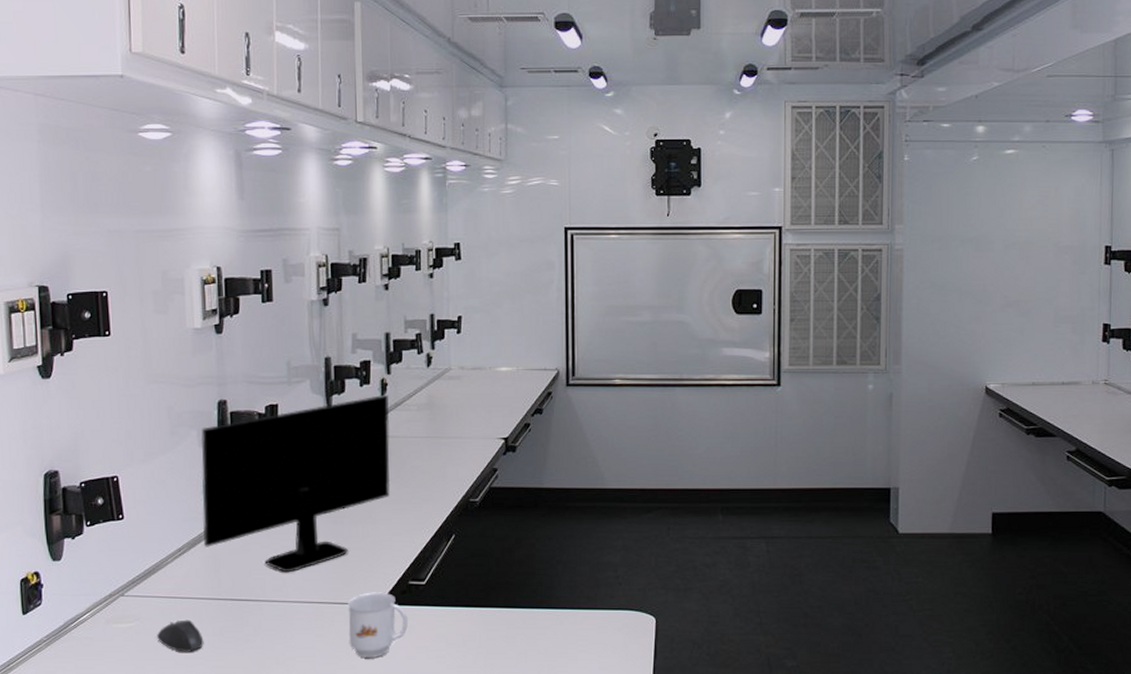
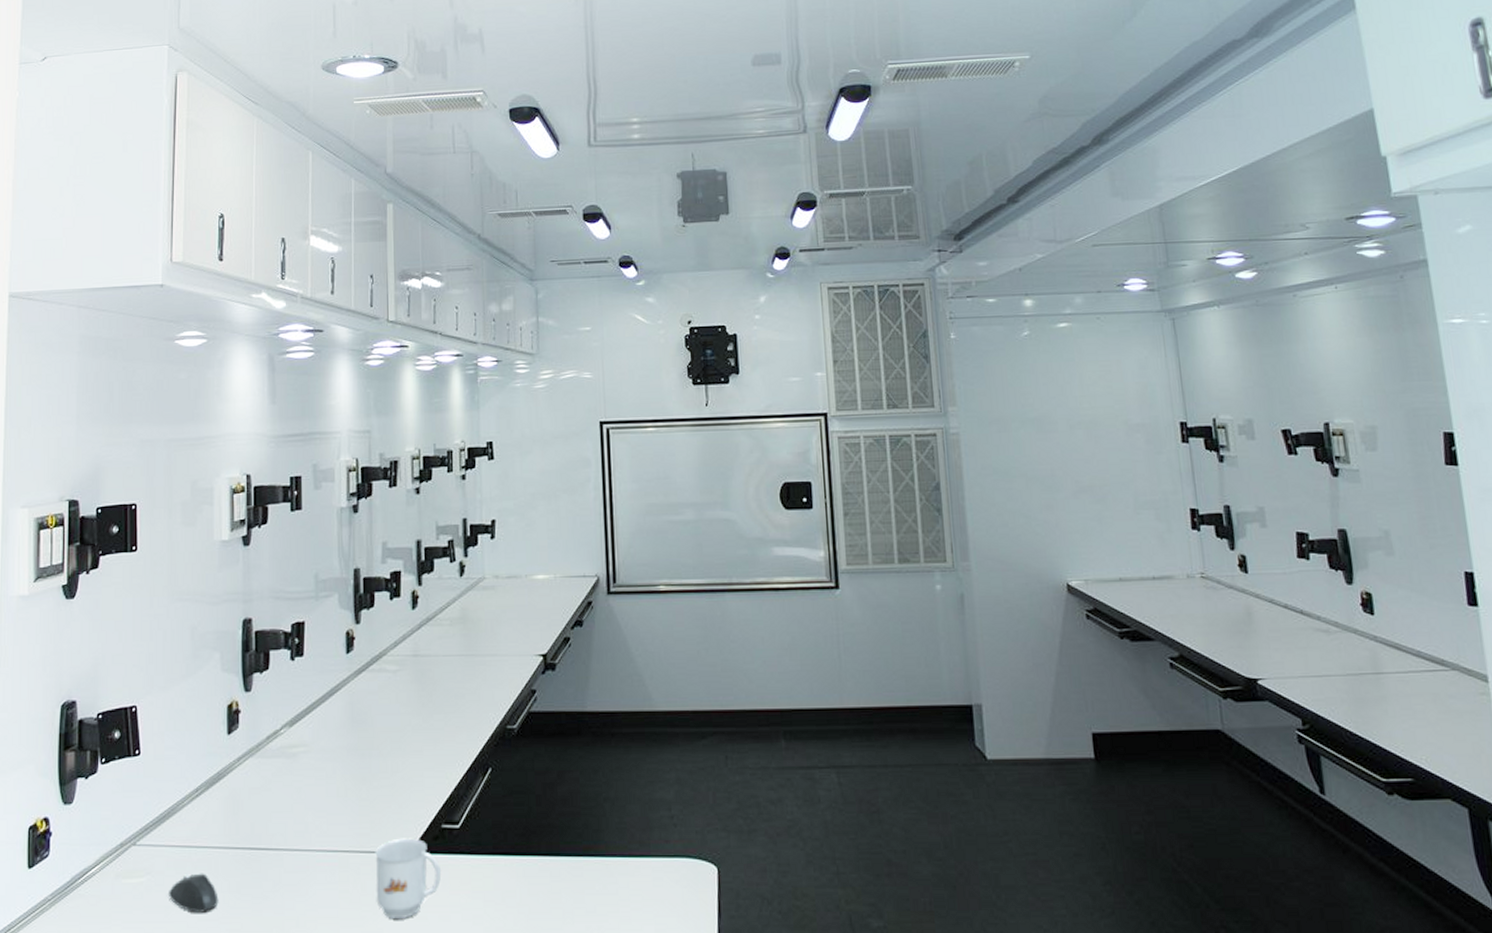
monitor: present [200,394,391,573] -> none [222,608,422,816]

